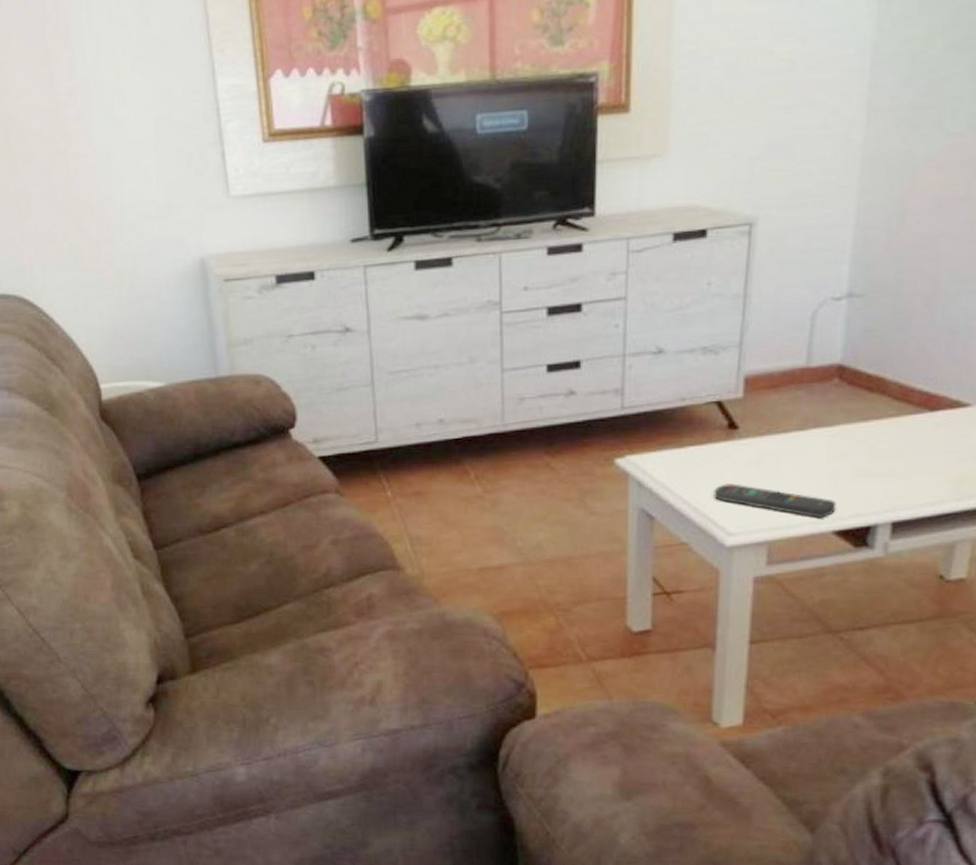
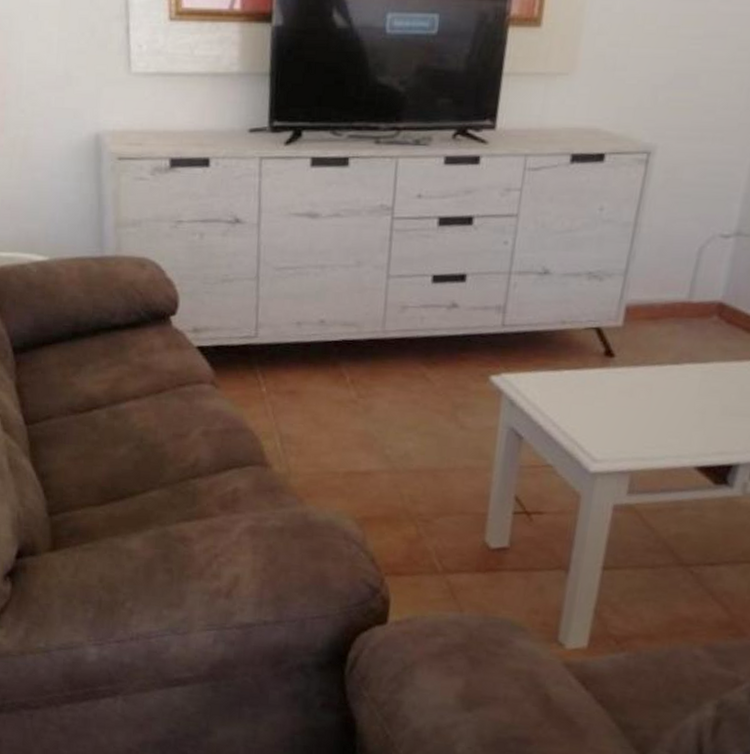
remote control: present [713,483,837,517] -> none [582,410,702,452]

